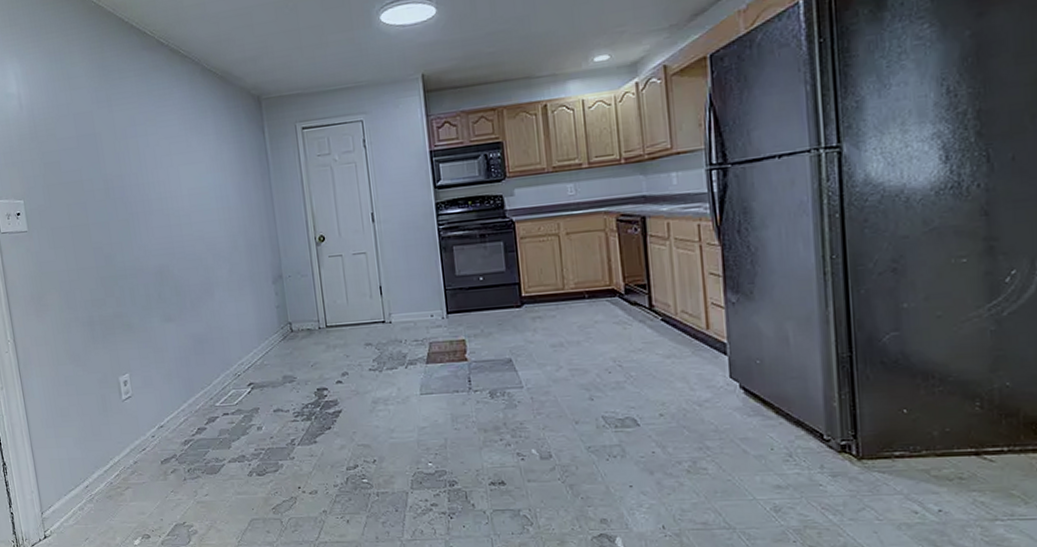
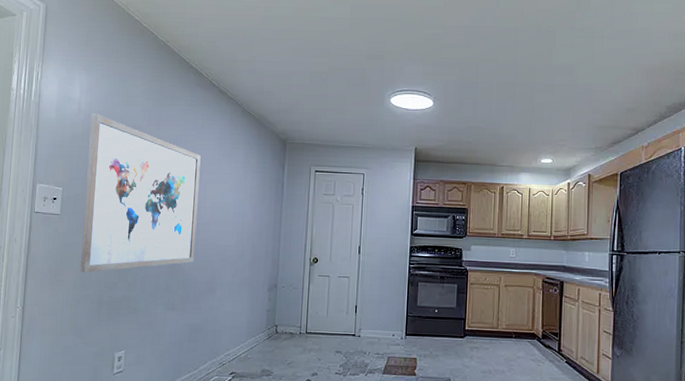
wall art: none [35,106,183,293] -> present [80,113,201,273]

